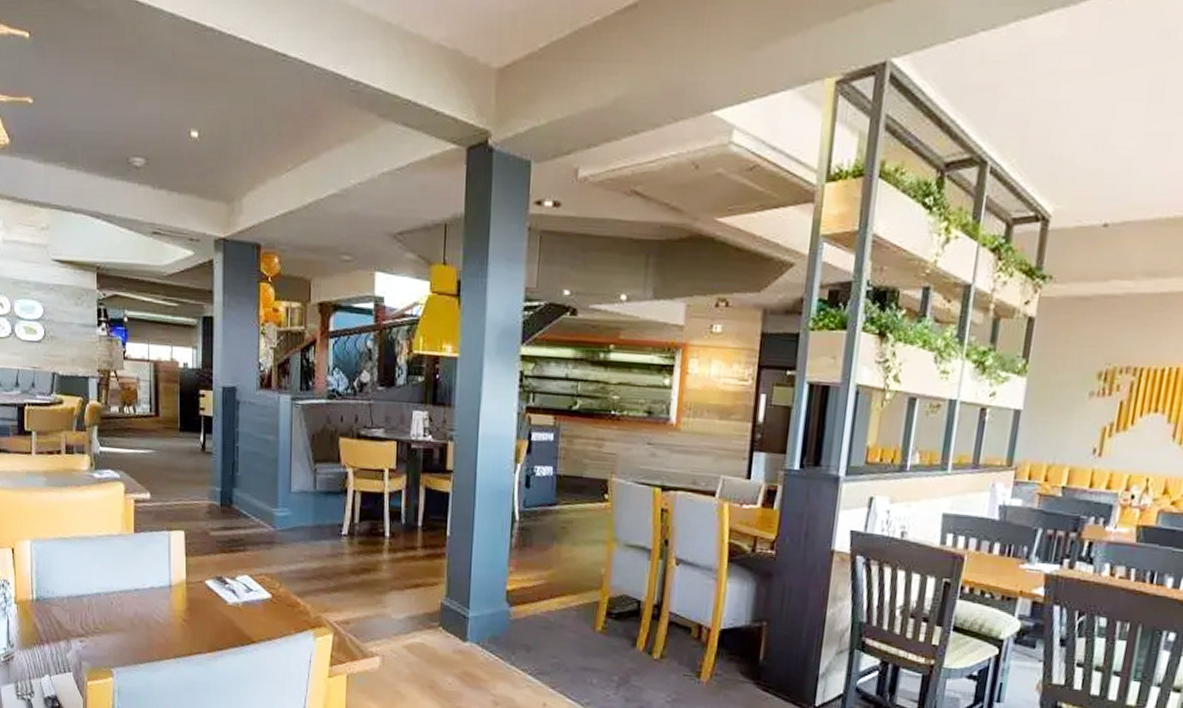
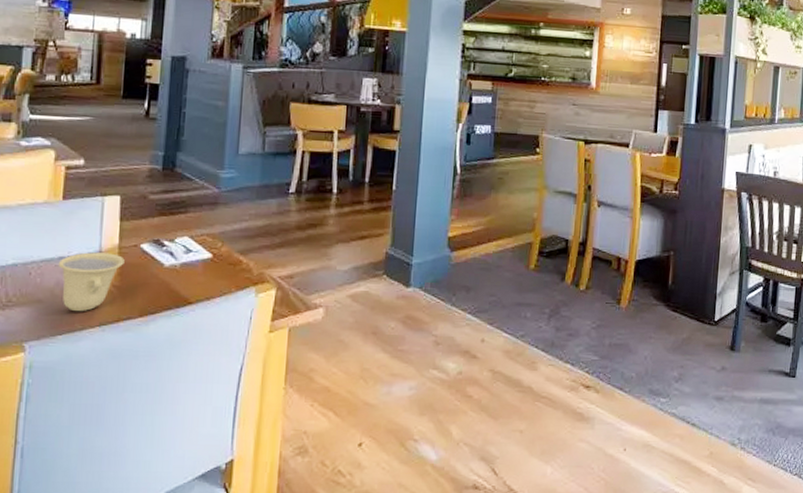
cup: none [134,586,192,643] -> present [58,252,125,311]

